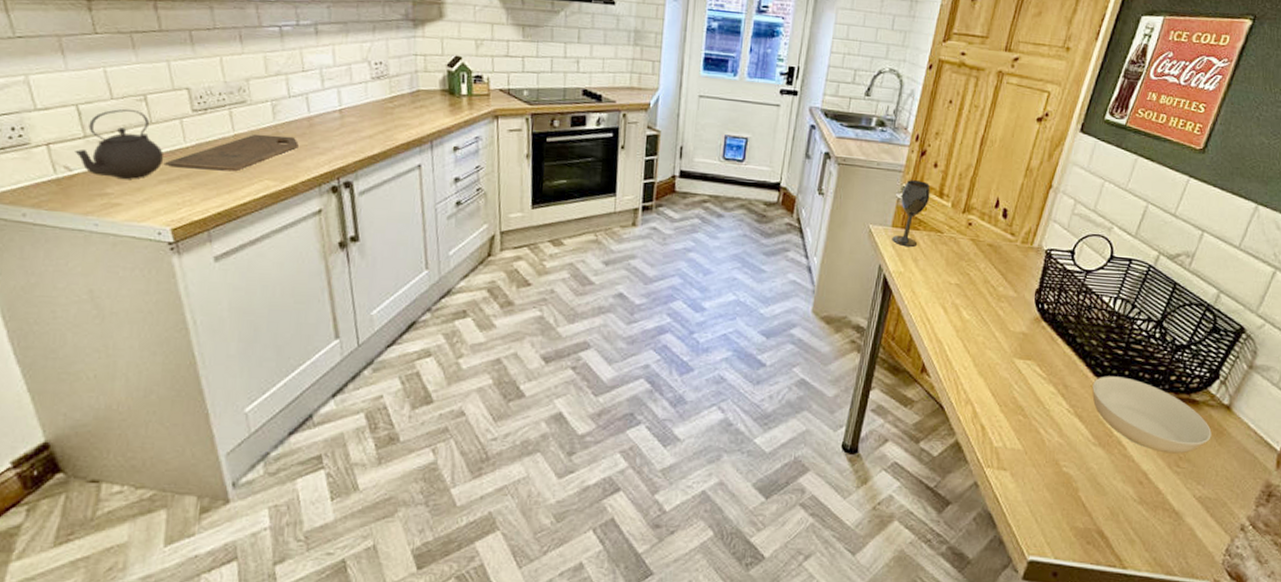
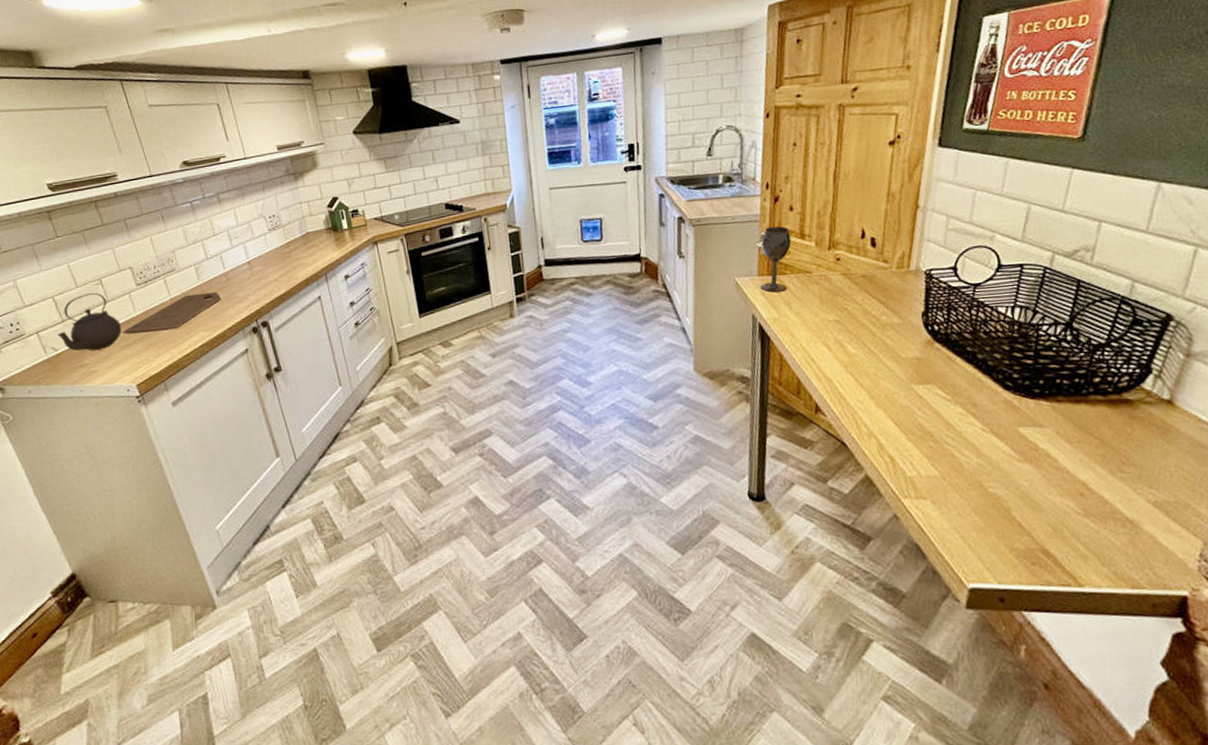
bowl: present [1092,376,1212,454] -> none [1005,386,1156,460]

